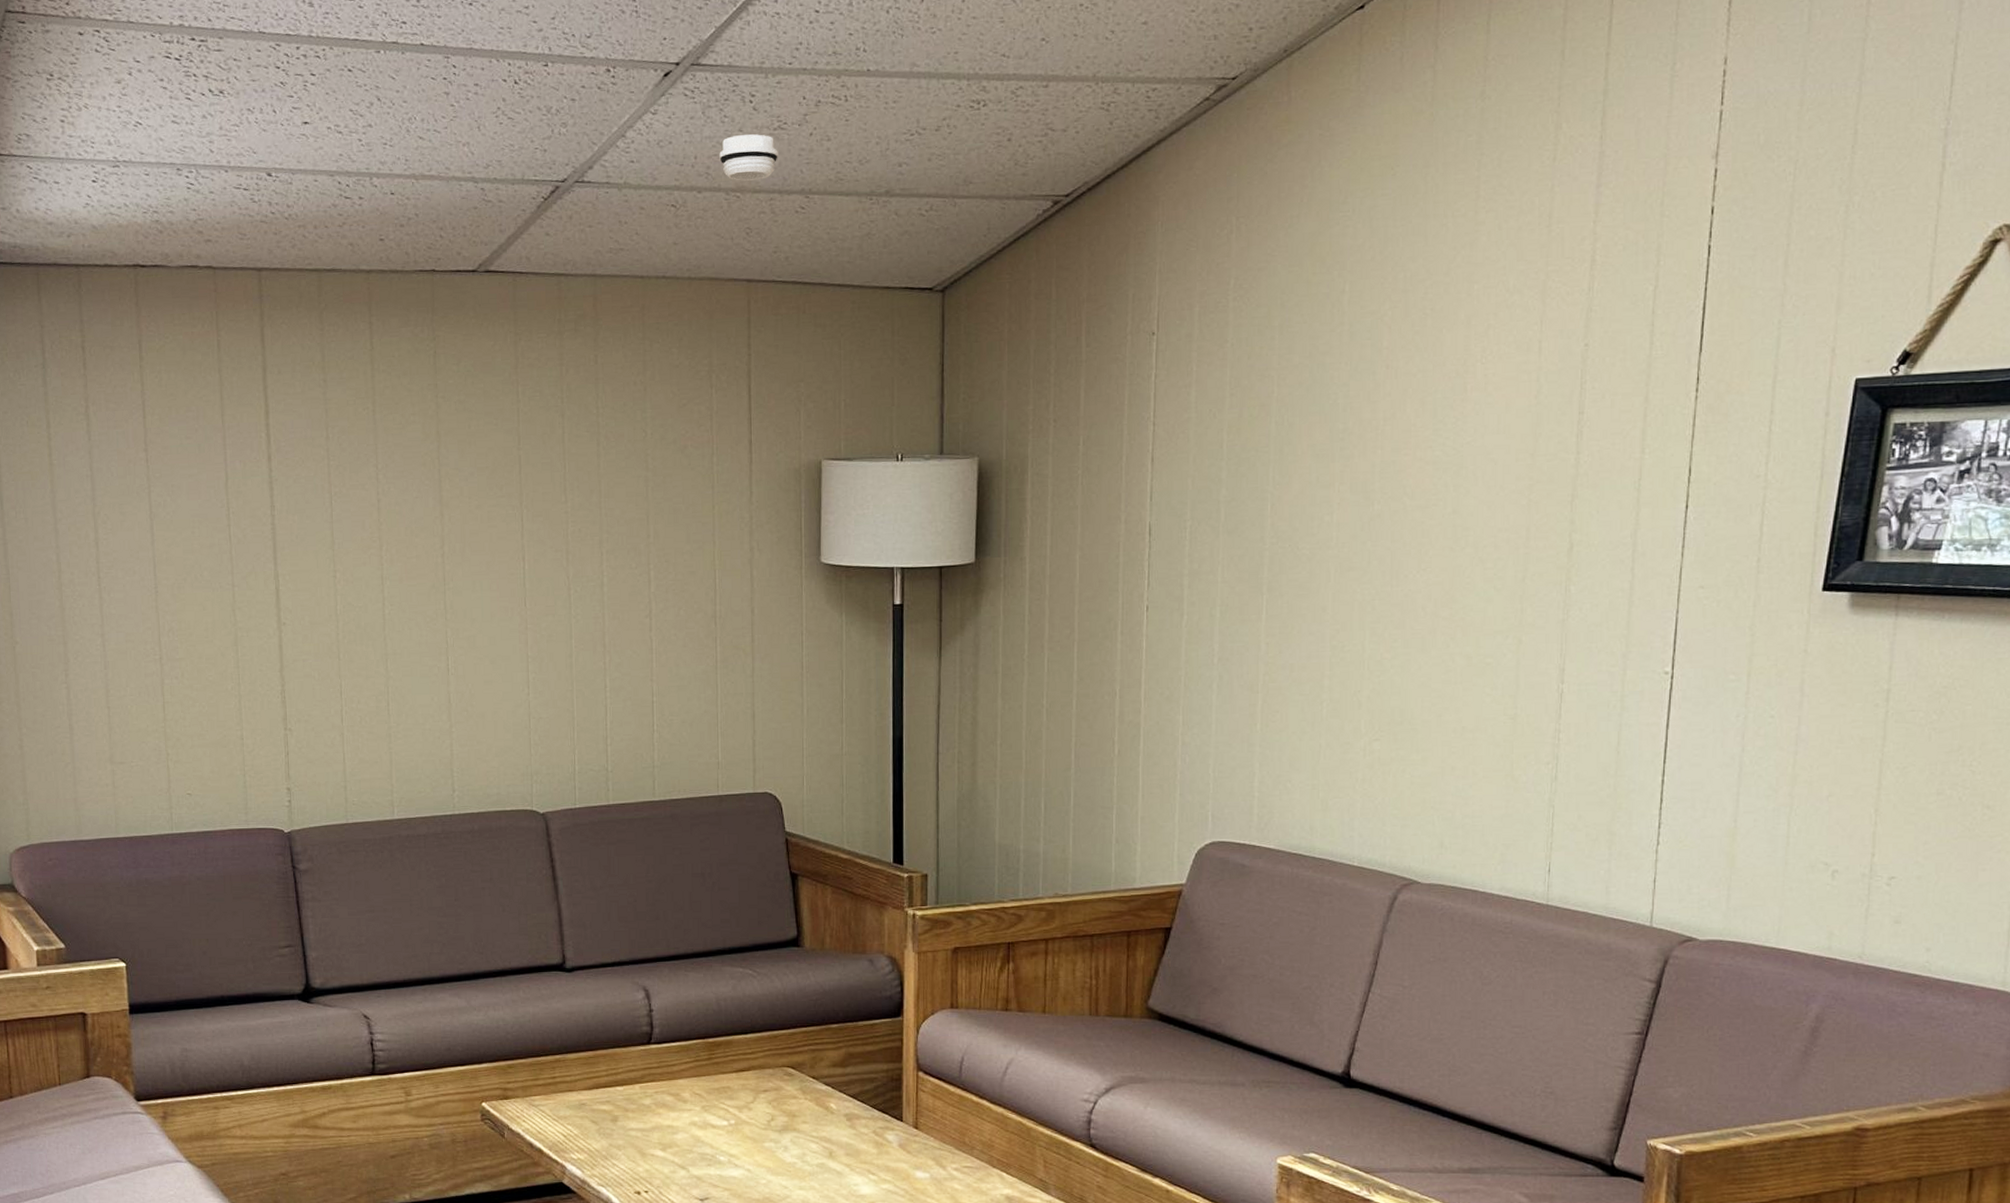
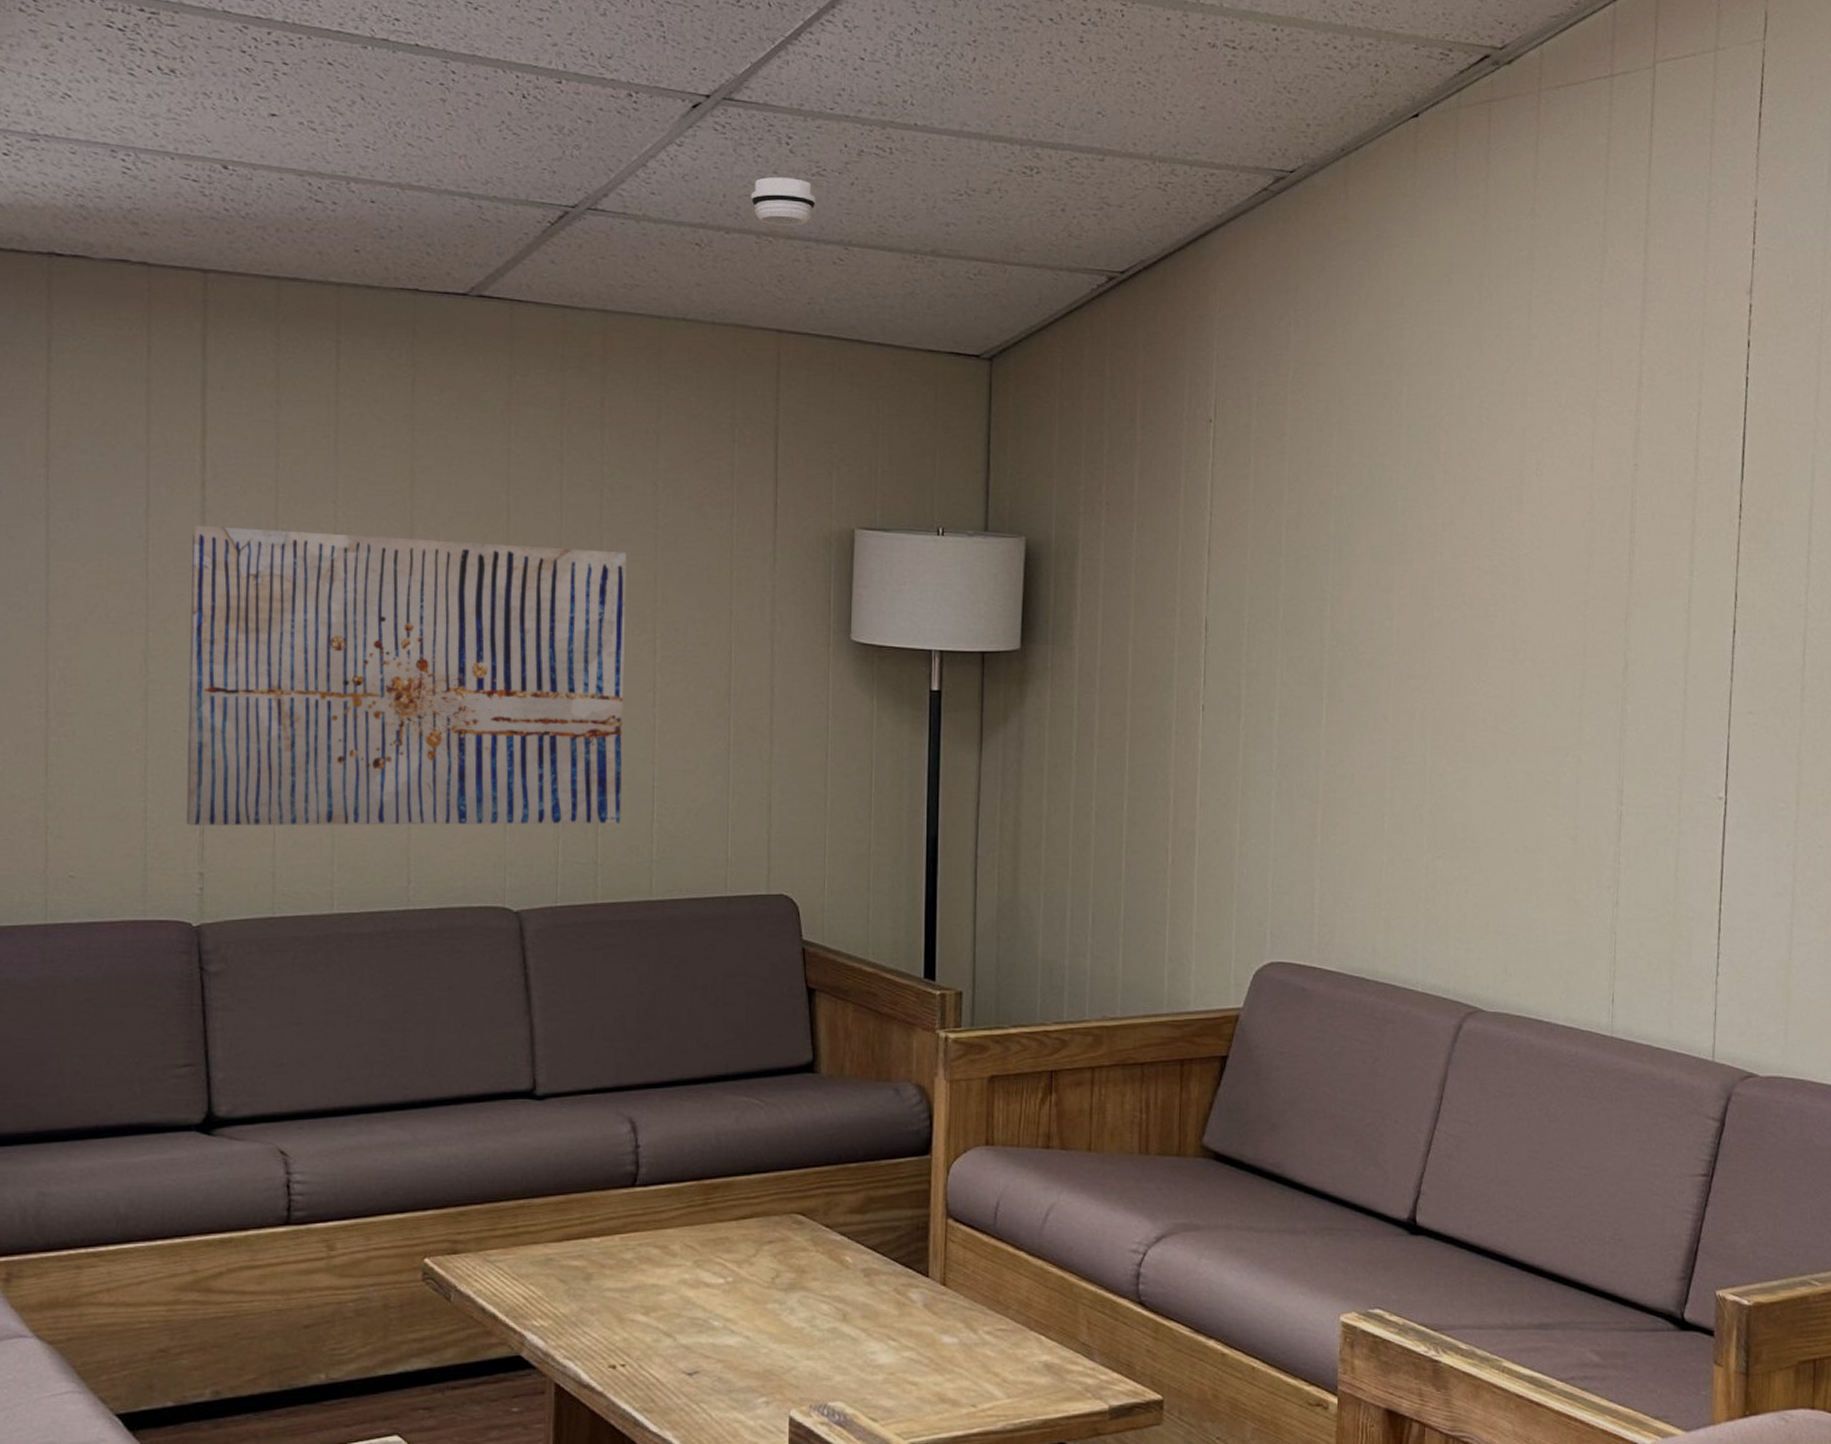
wall art: none [263,493,626,750] -> present [186,525,627,826]

